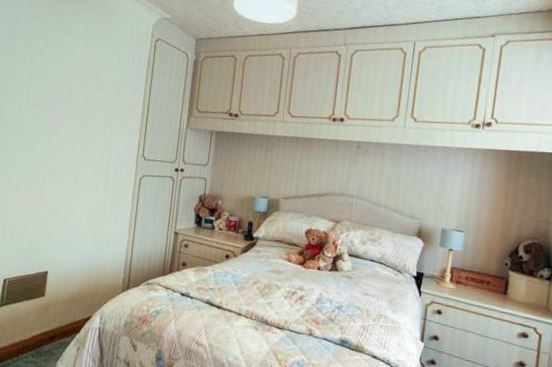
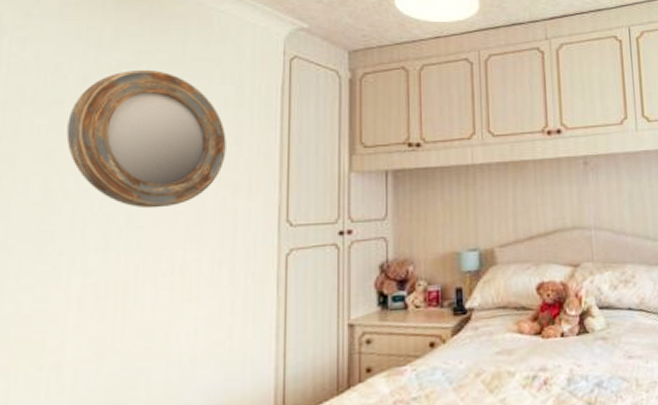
home mirror: none [14,37,110,135] -> present [66,69,226,209]

